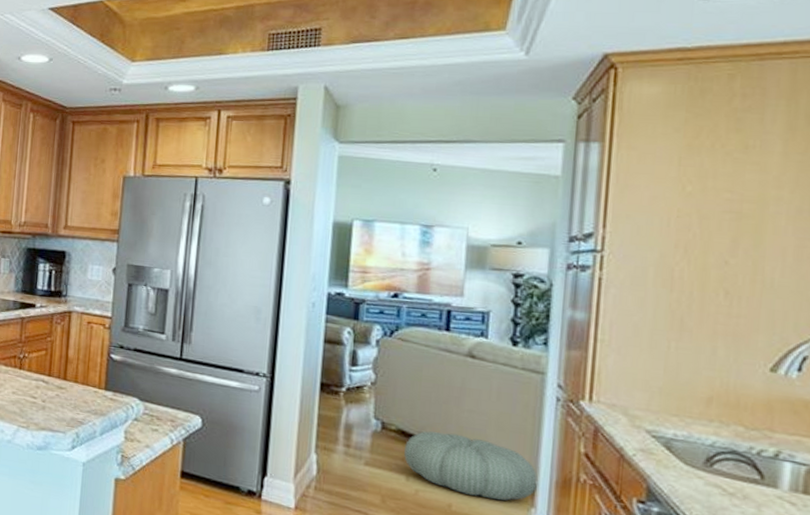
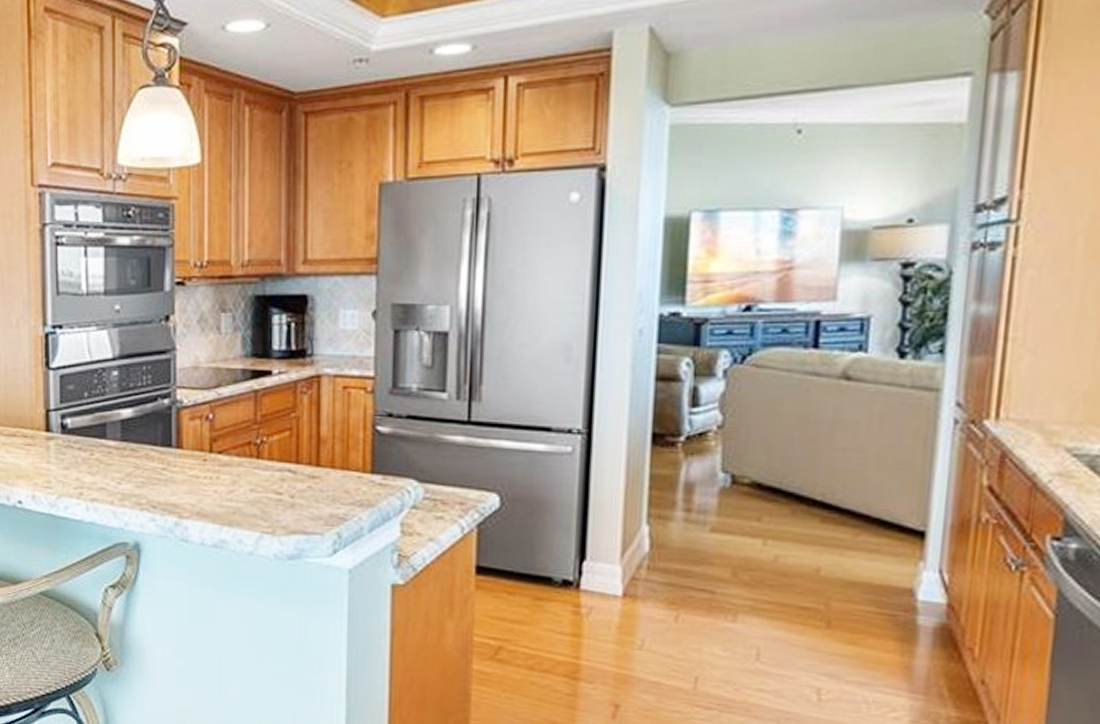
pouf: present [404,431,538,501] -> none [760,479,928,557]

